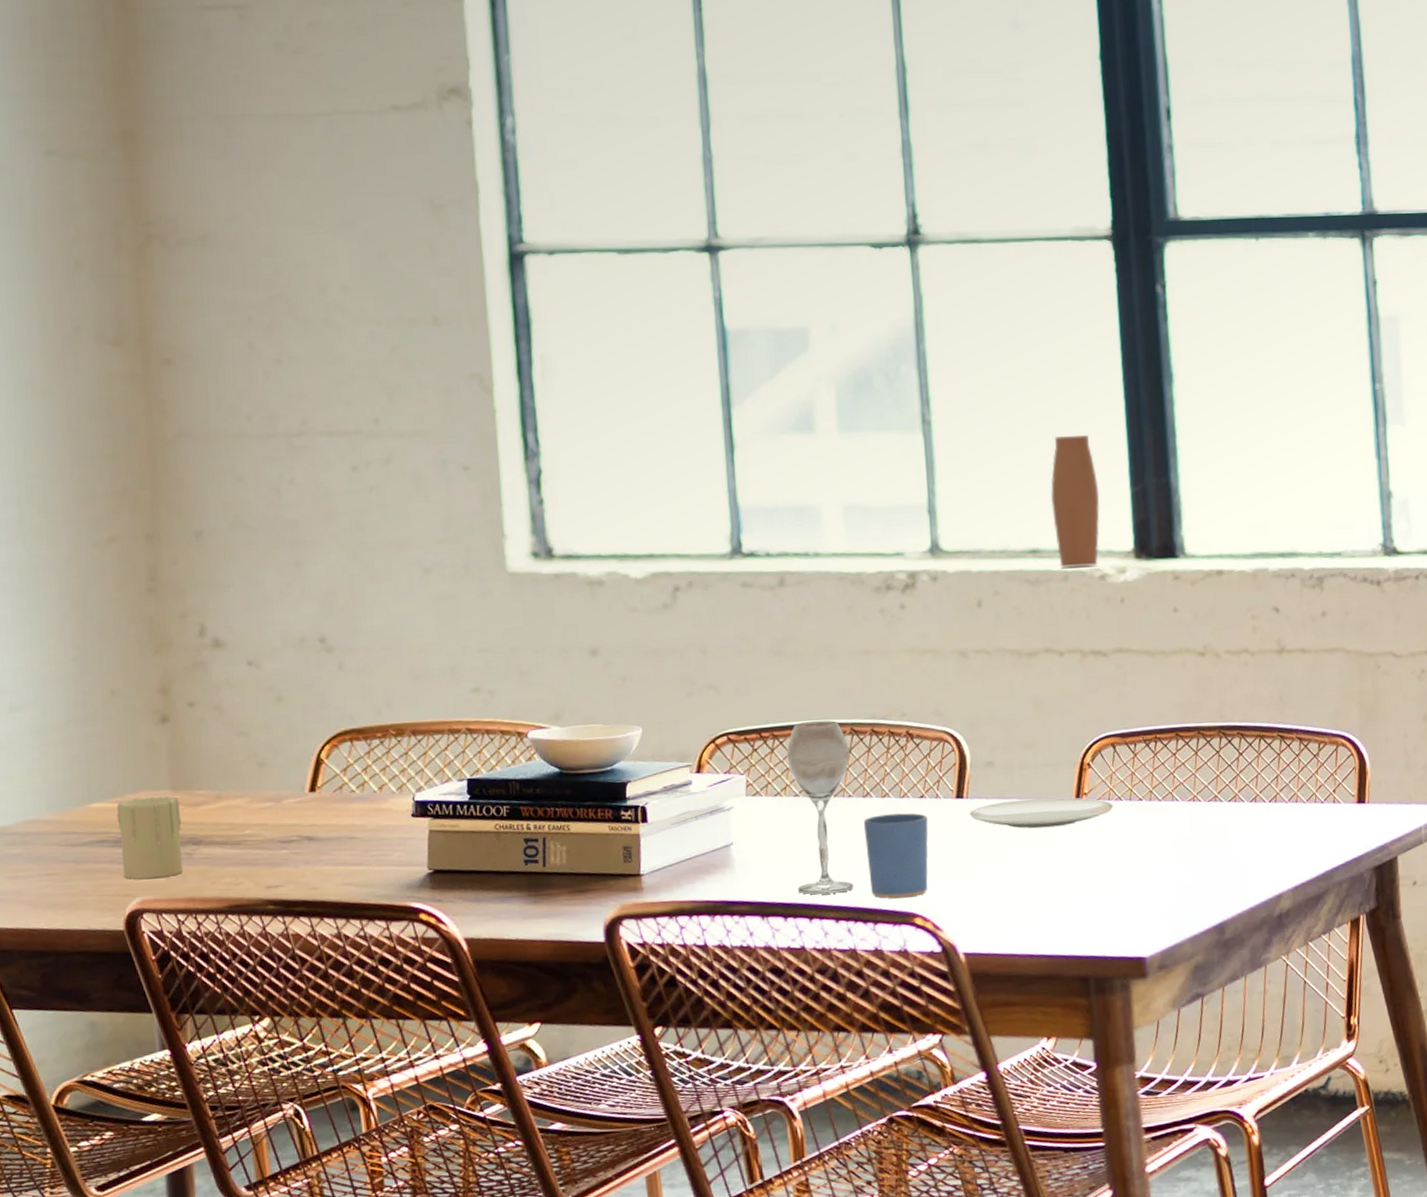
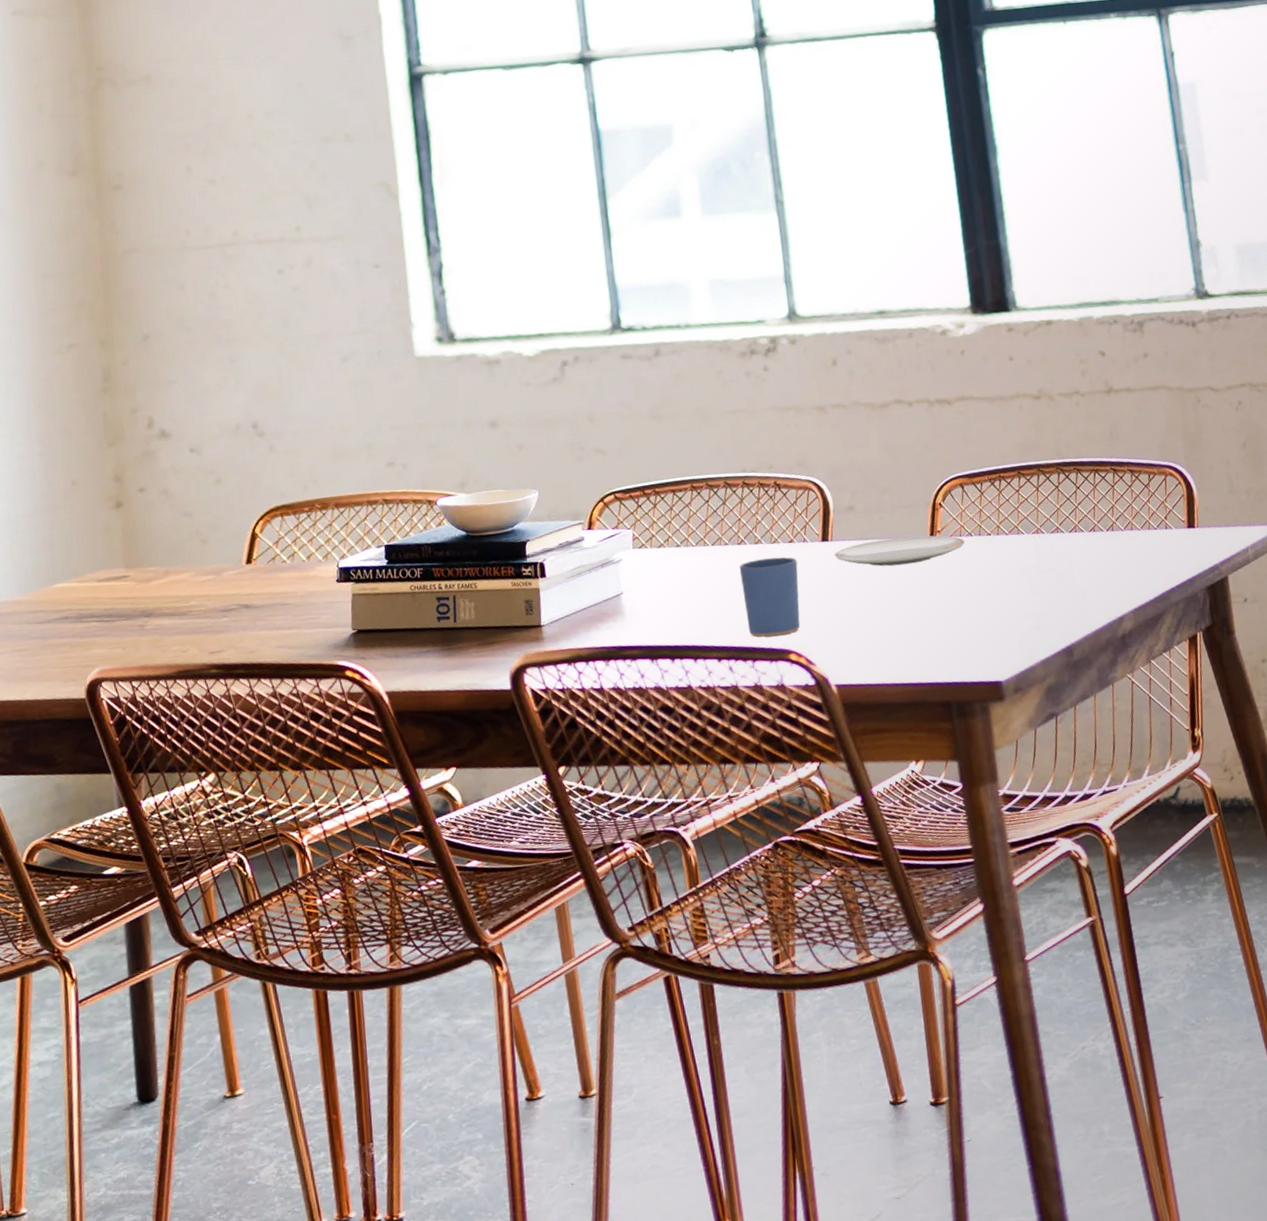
candle: present [116,797,184,880] -> none [77,574,137,651]
wineglass: present [786,720,853,895] -> none [667,476,733,637]
vase: present [1050,435,1100,568] -> none [893,206,939,326]

